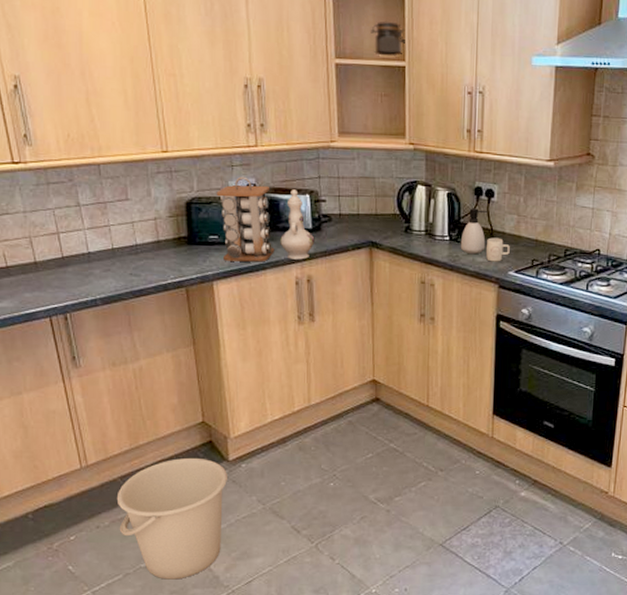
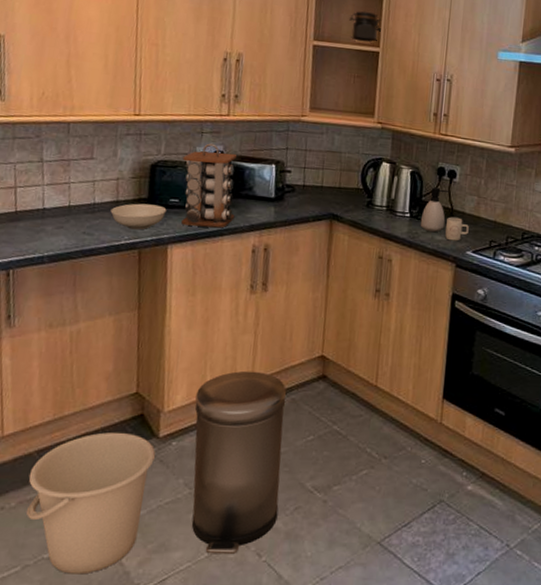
bowl: none [153,242,207,269] -> present [110,203,167,230]
pedal bin: none [258,397,346,559] -> present [192,371,286,555]
ewer: present [279,189,315,260] -> none [240,159,276,228]

